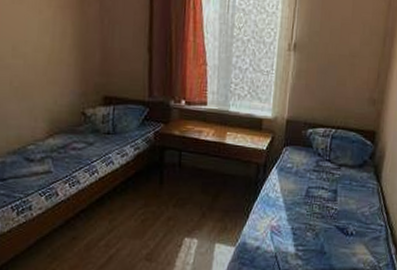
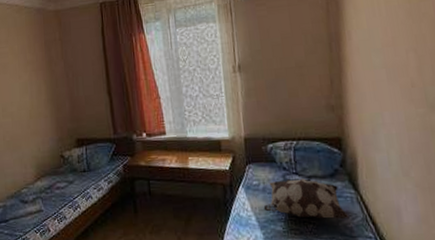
decorative pillow: none [292,165,368,208] -> present [263,178,350,220]

